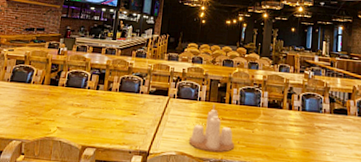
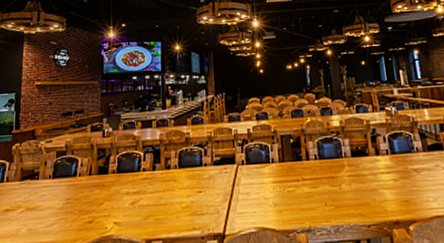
condiment set: present [189,105,234,153] -> none [268,165,322,222]

